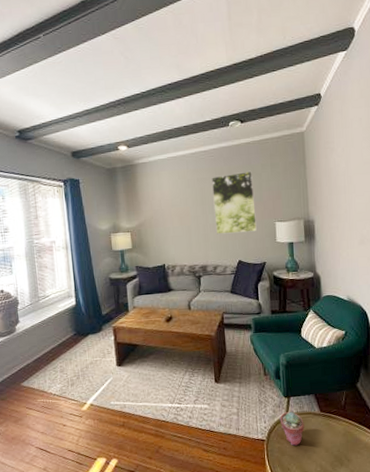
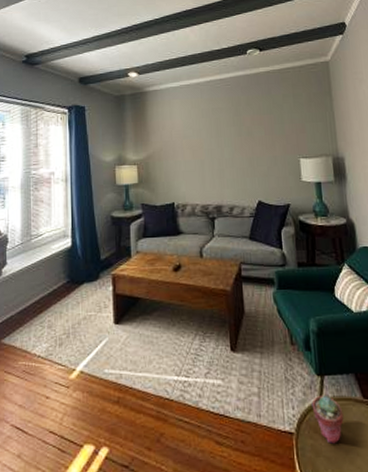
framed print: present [212,171,257,235] -> none [228,102,279,171]

